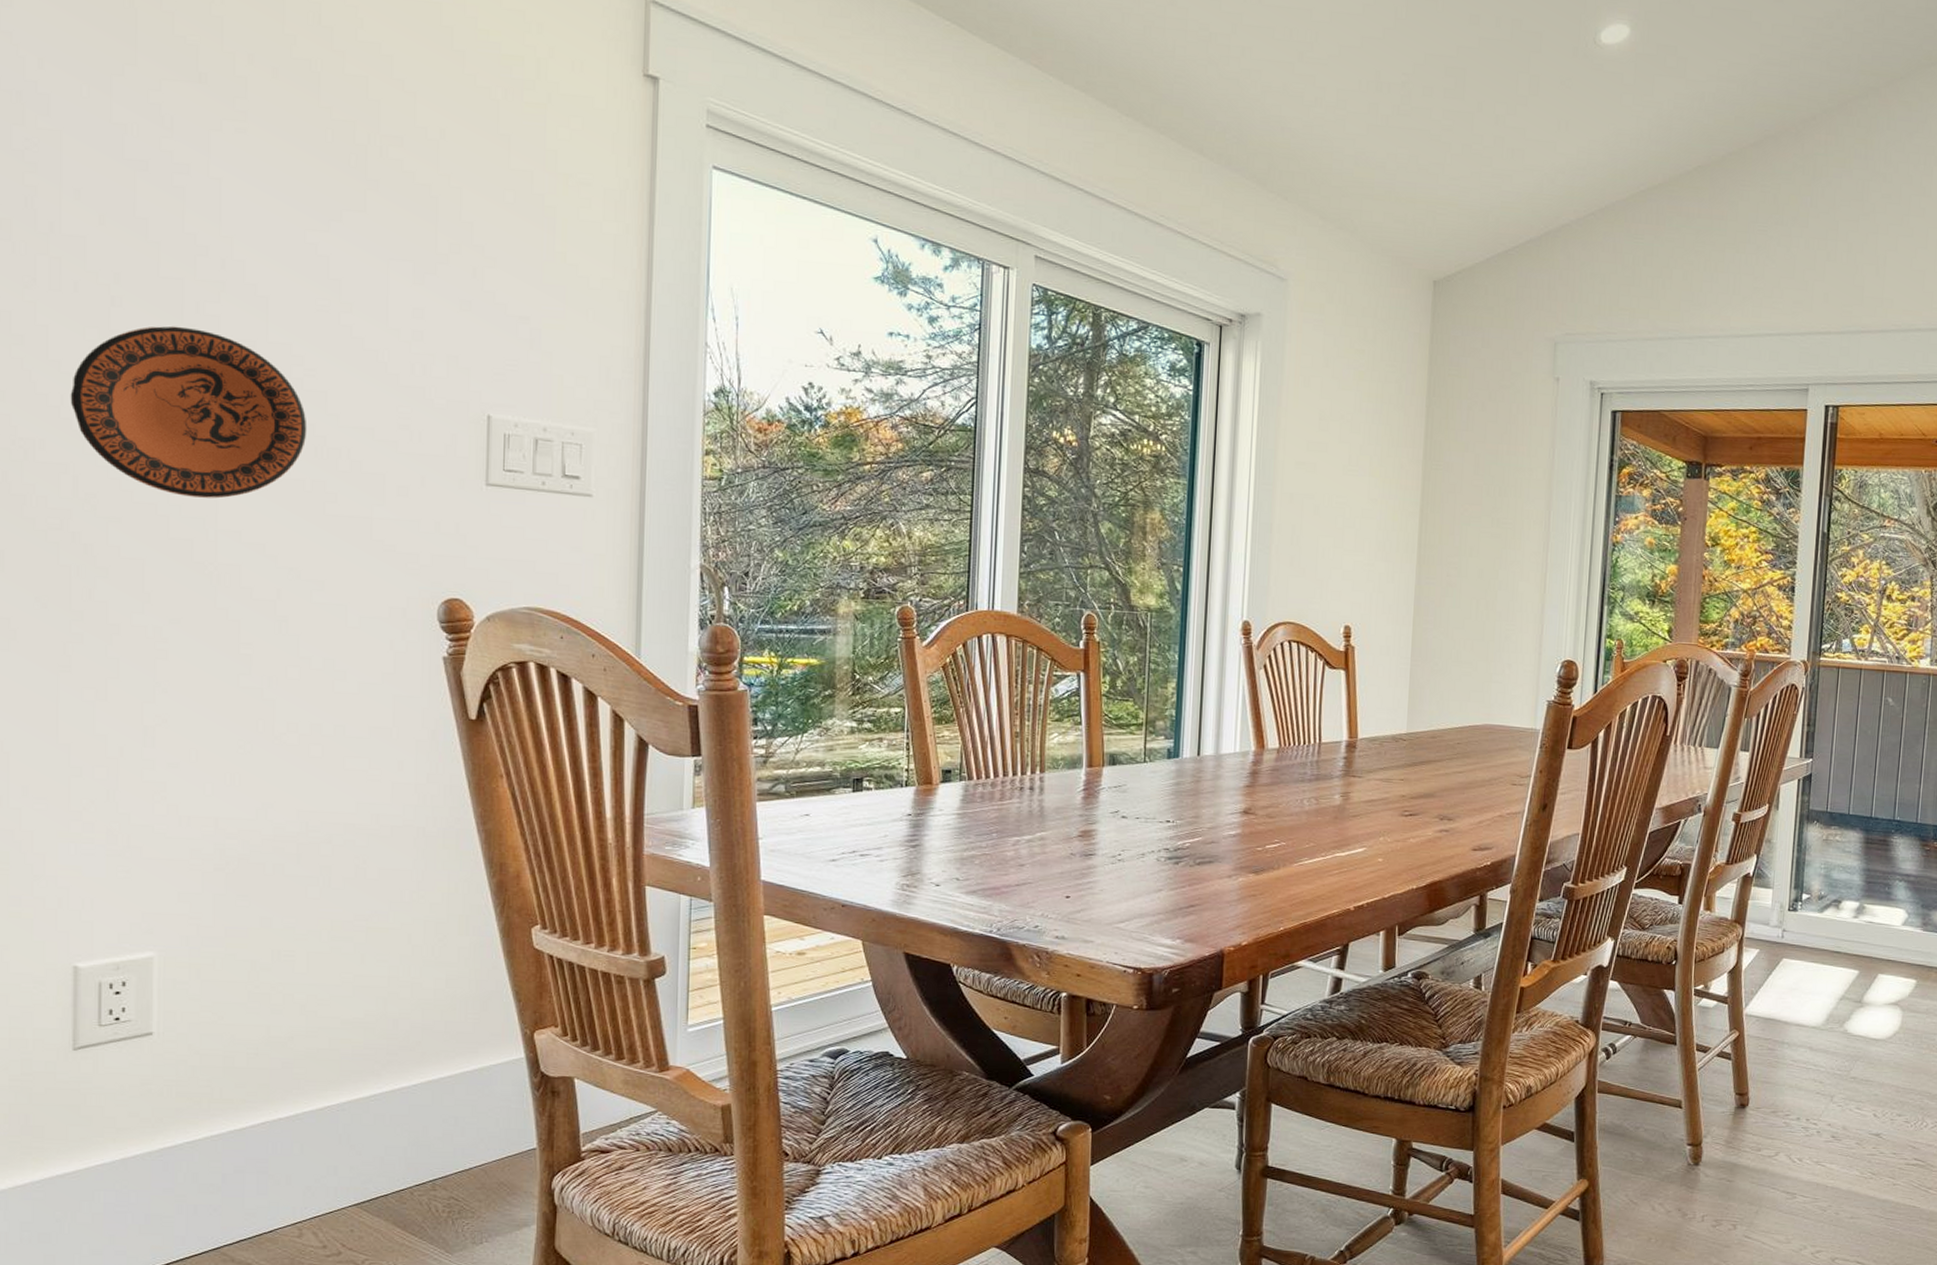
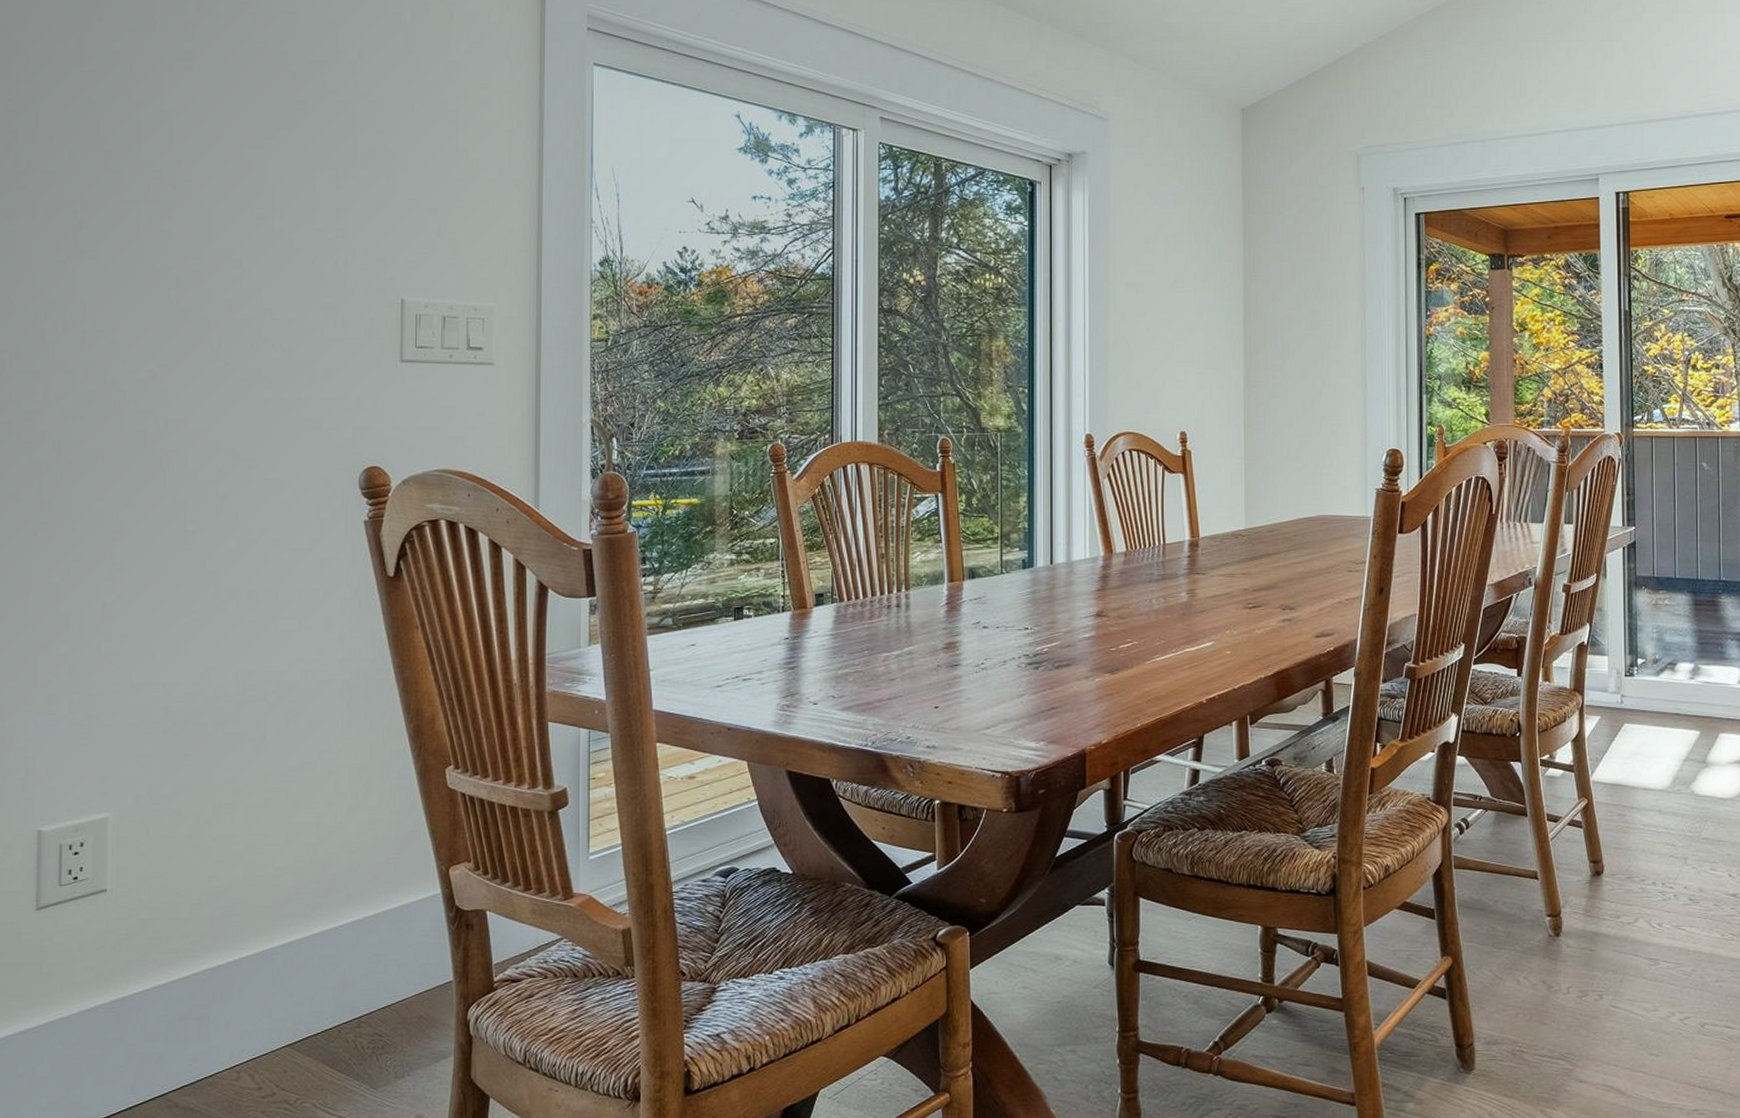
decorative plate: present [70,326,307,499] -> none [42,242,245,392]

